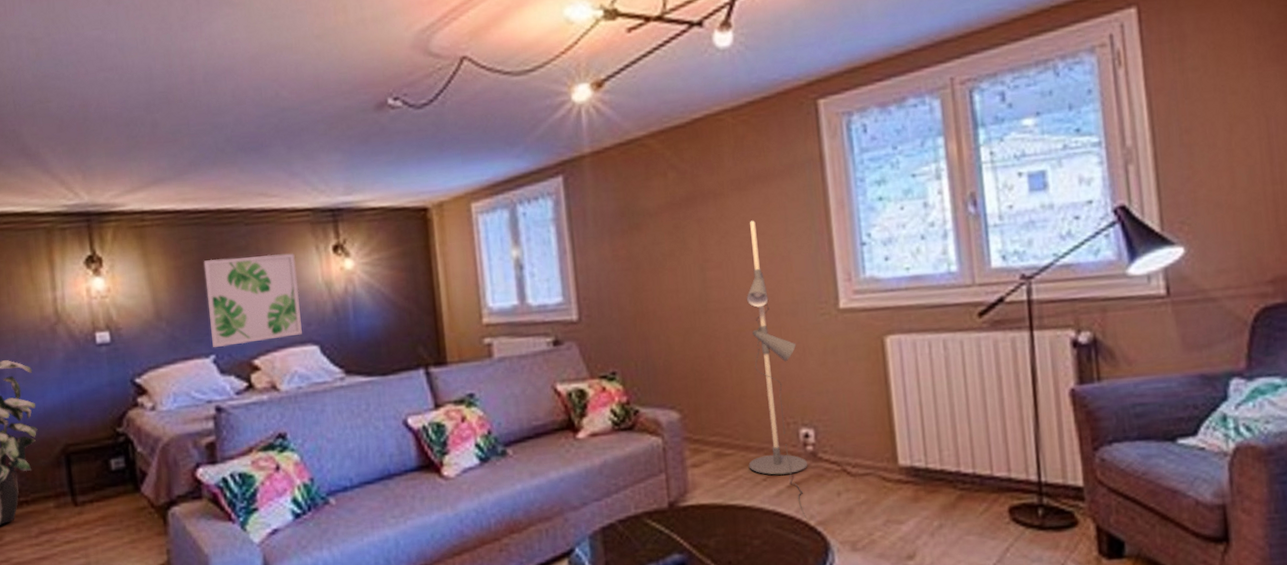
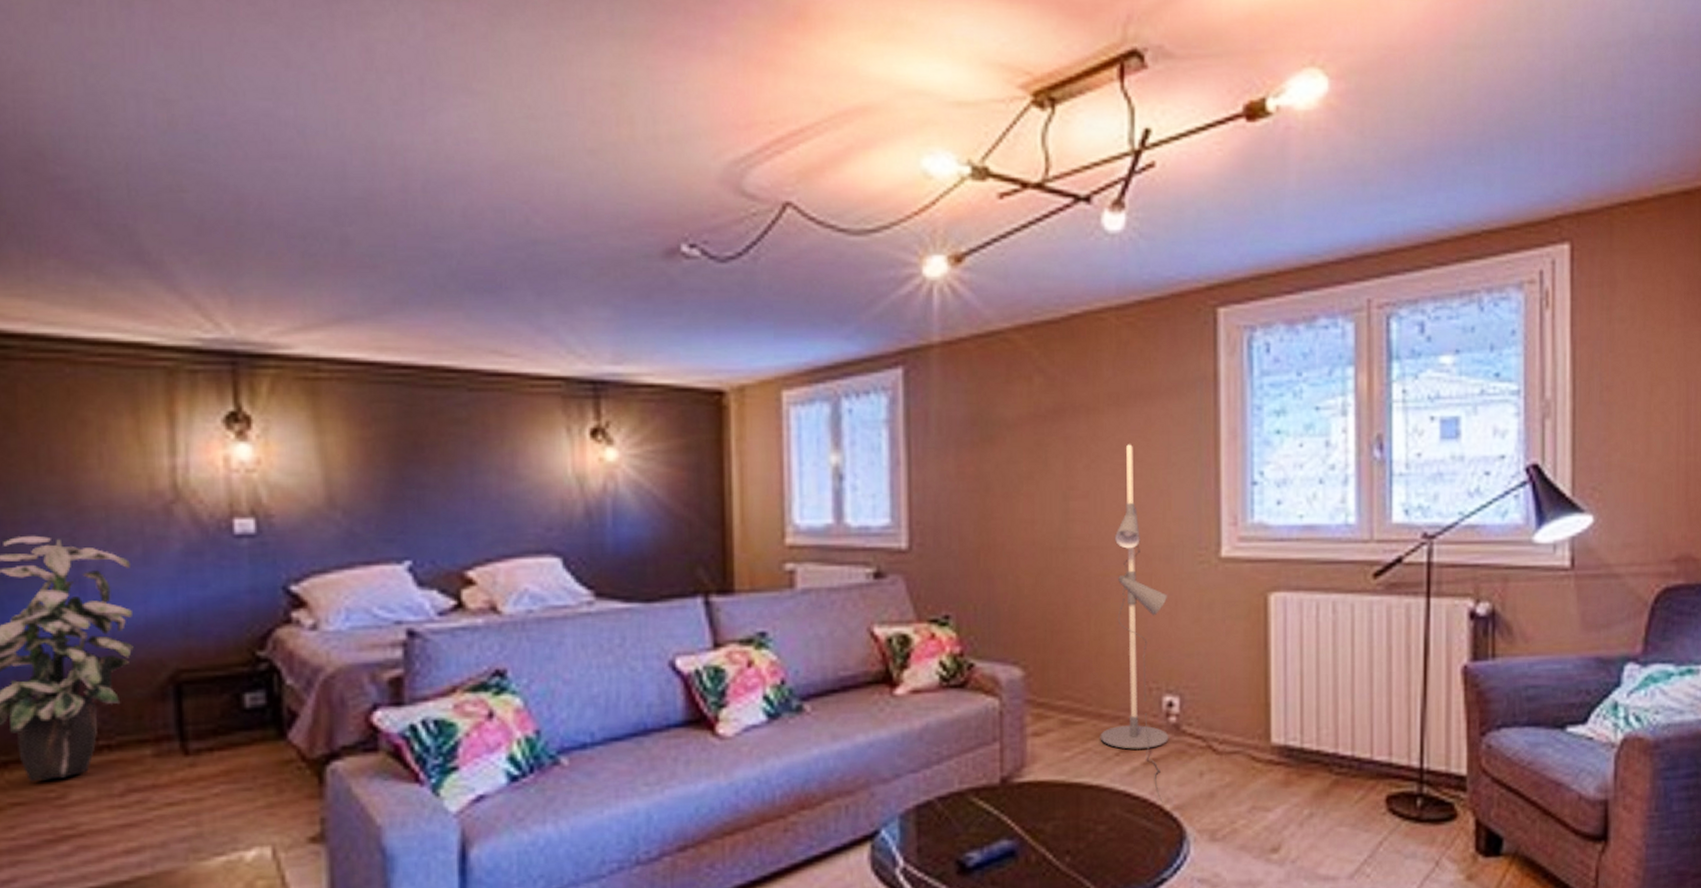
wall art: present [203,253,302,348] -> none [403,431,539,552]

